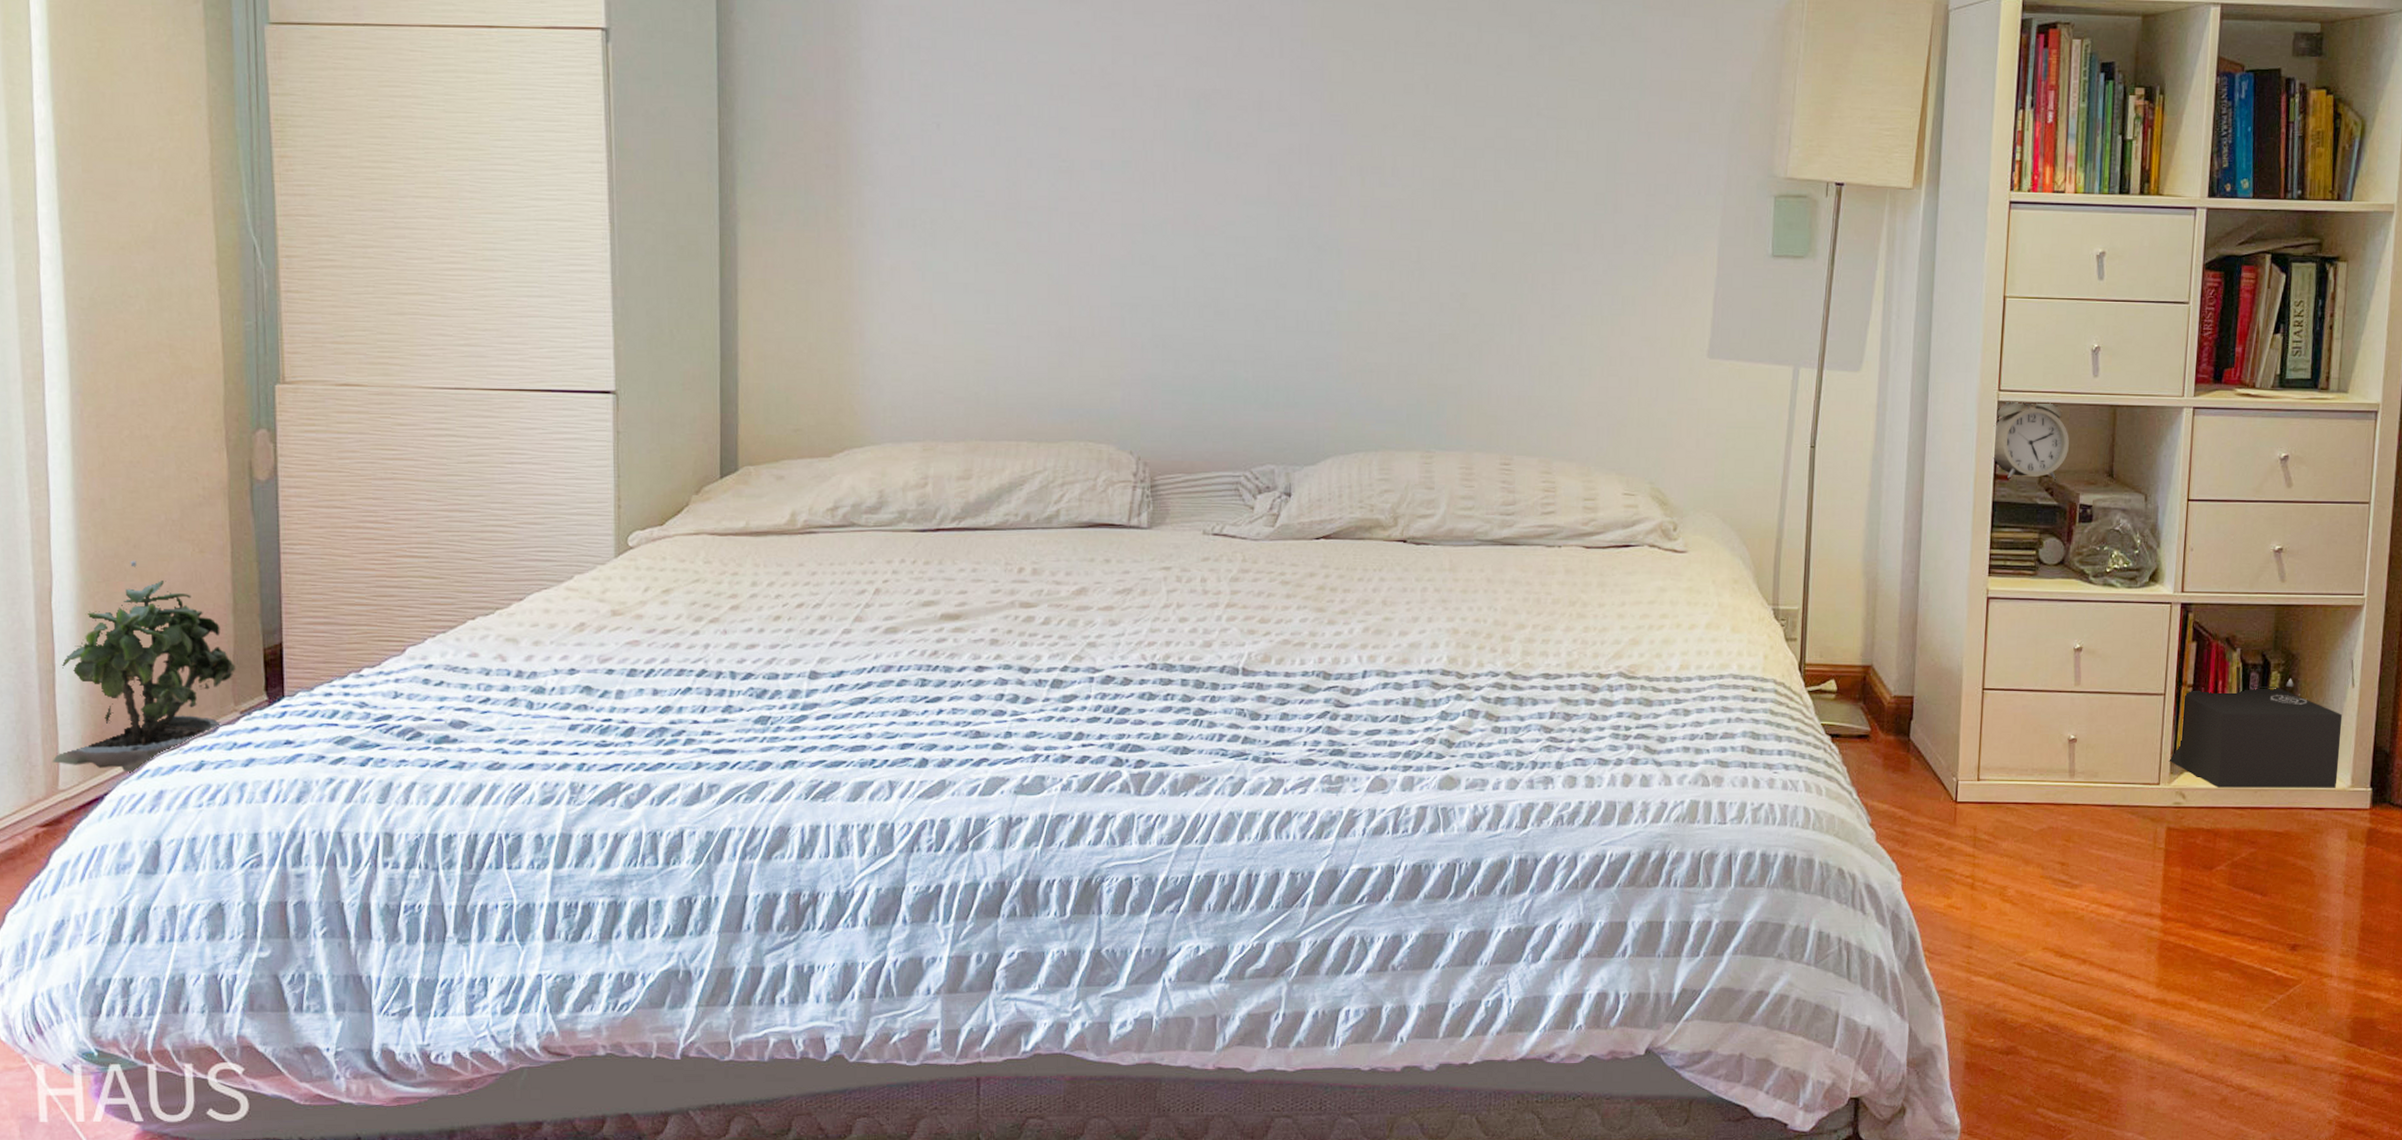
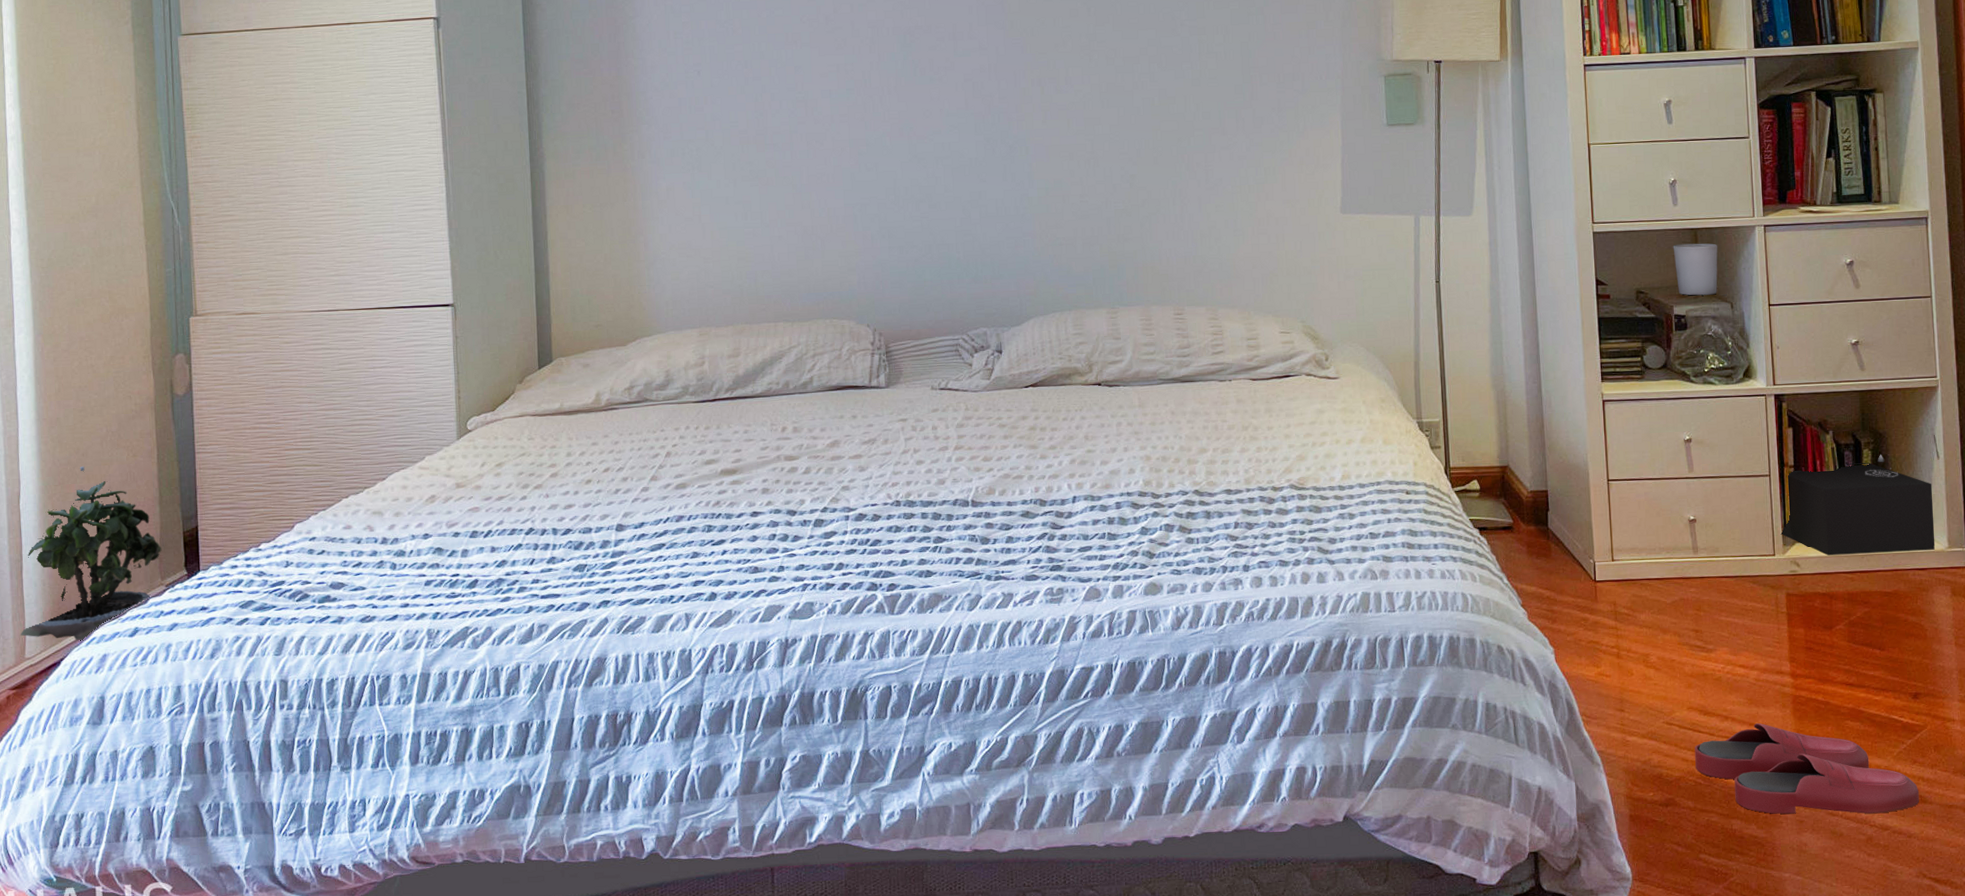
alarm clock: present [1992,400,2069,479] -> none [1592,229,1659,297]
slippers: none [2044,968,2284,1073] -> present [1694,722,1919,814]
candle holder: none [2087,422,2139,484] -> present [1673,243,1718,296]

